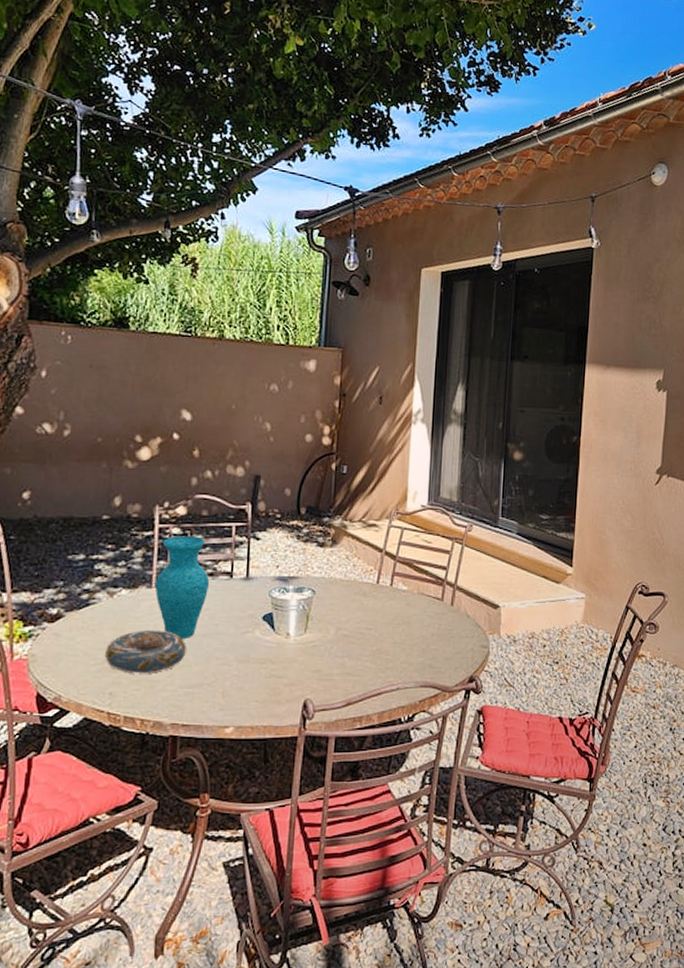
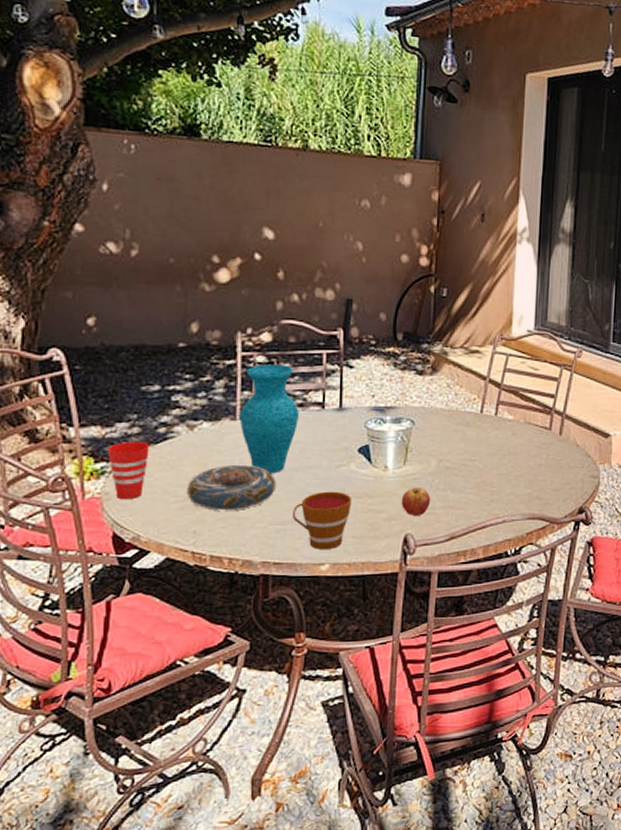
cup: none [35,606,73,662] -> present [108,440,150,500]
cup: none [201,656,256,714] -> present [293,491,352,550]
fruit: none [301,655,330,681] -> present [401,488,431,516]

